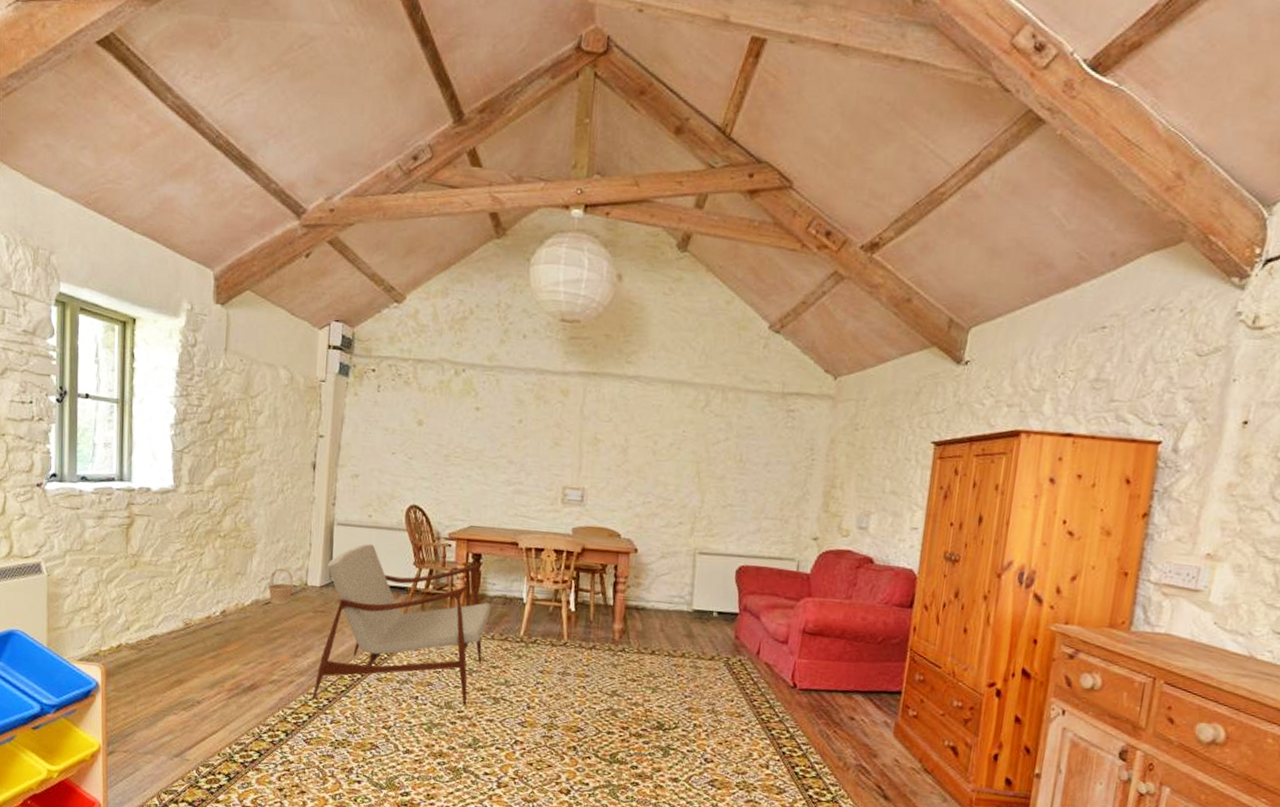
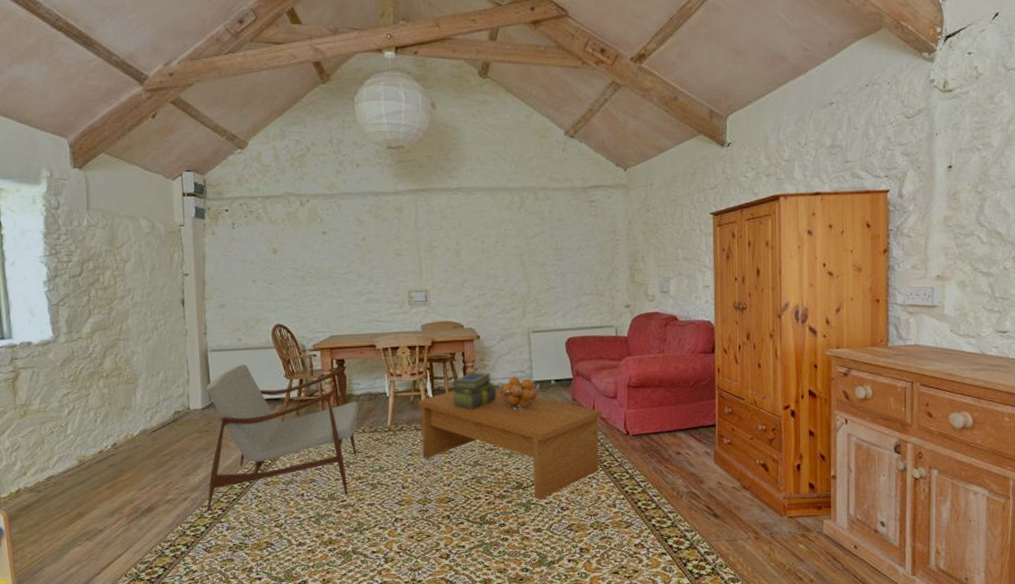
basket: present [268,567,295,605] -> none [154,396,178,431]
coffee table: none [555,607,768,746] -> present [417,389,602,500]
stack of books: none [595,588,648,631] -> present [451,371,497,409]
fruit basket: none [651,601,700,641] -> present [498,376,540,411]

